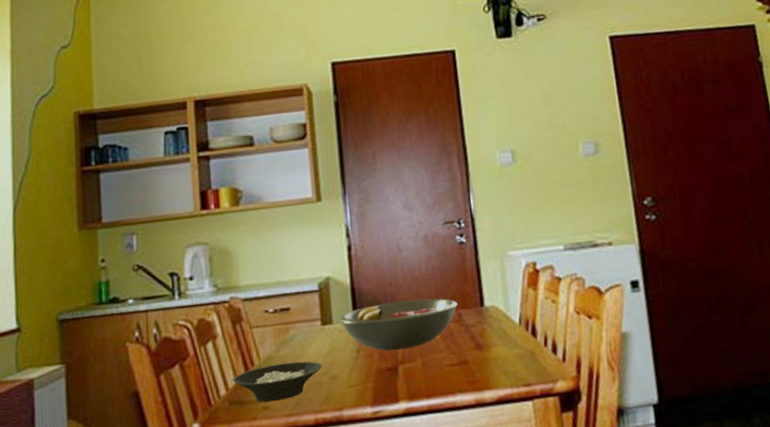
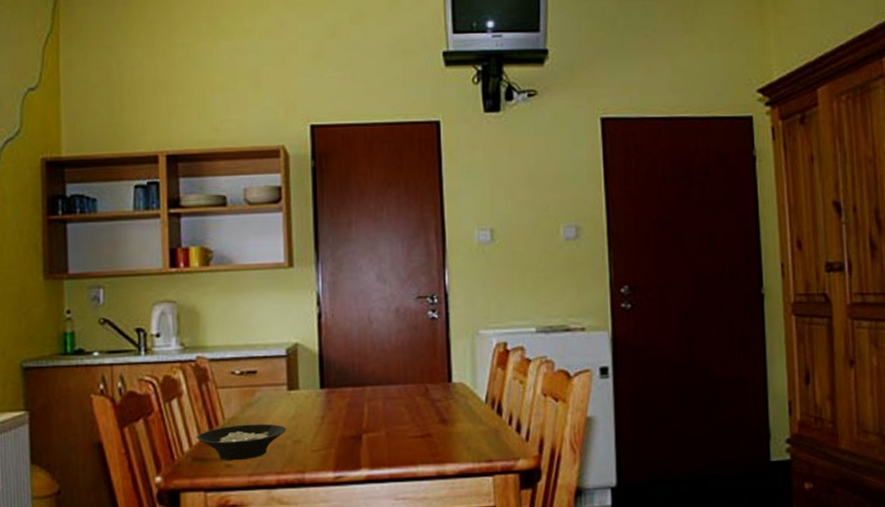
fruit bowl: present [339,298,458,351] -> none [306,371,425,420]

